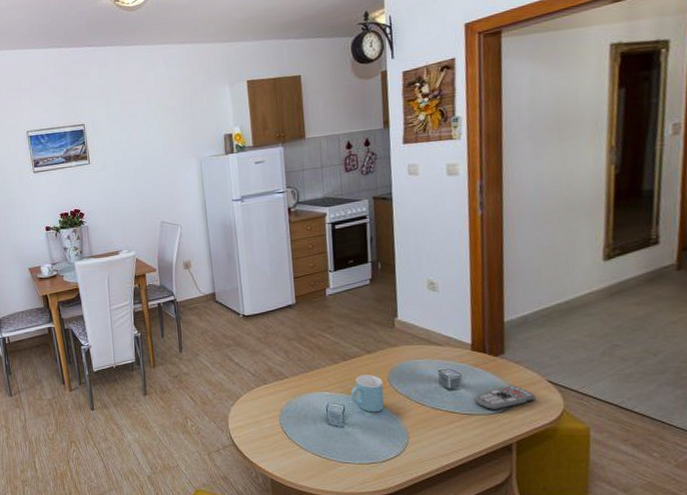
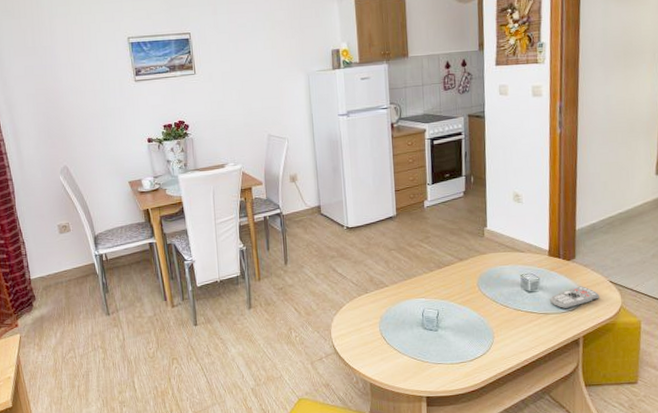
mug: present [350,375,385,413] -> none [444,281,474,316]

